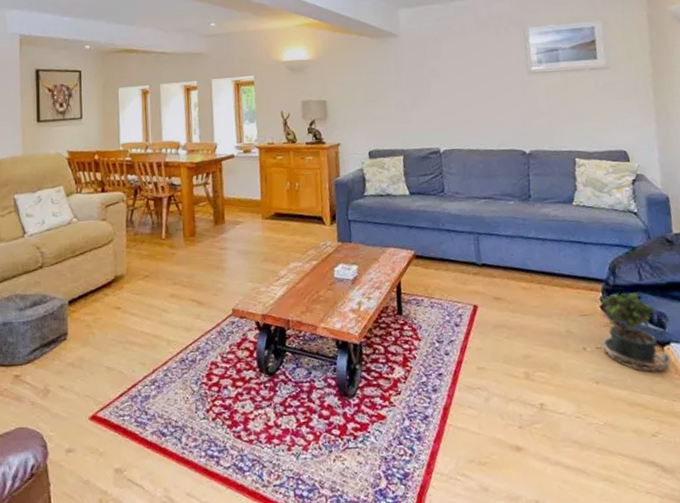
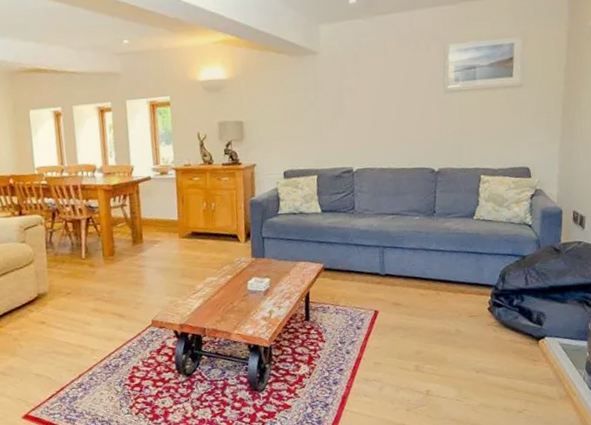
potted plant: present [582,291,672,372] -> none [468,295,544,362]

